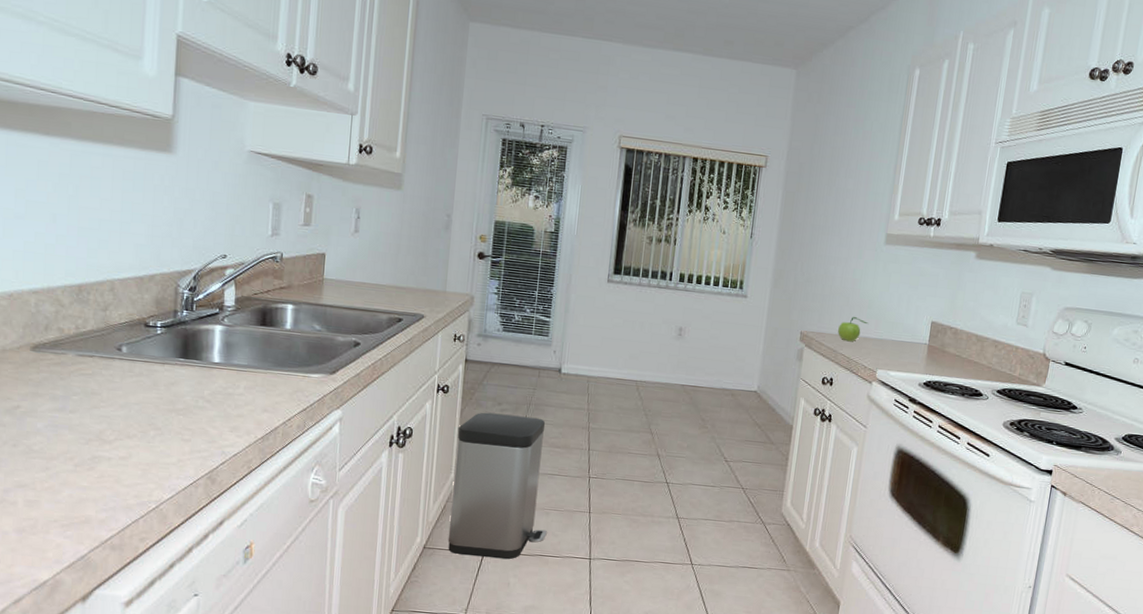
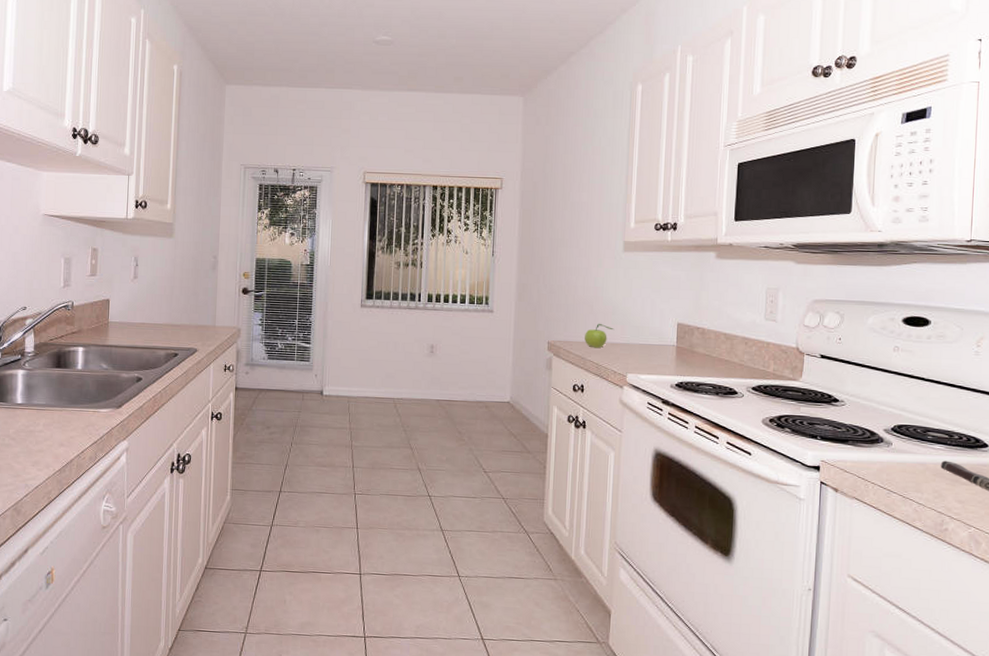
pedal bin: present [448,412,548,559] -> none [227,436,319,577]

